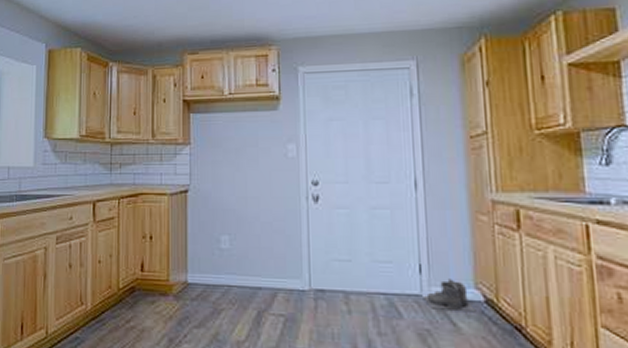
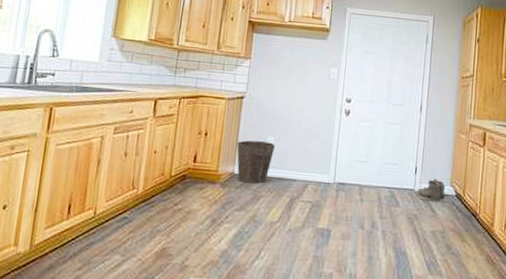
waste bin: none [187,242,232,294] -> present [237,140,276,184]

